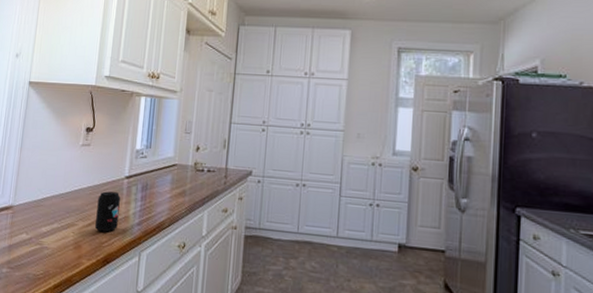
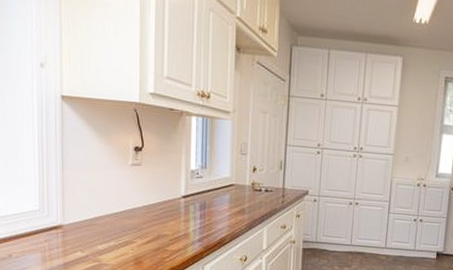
beverage can: present [95,191,120,232] -> none [155,210,178,249]

